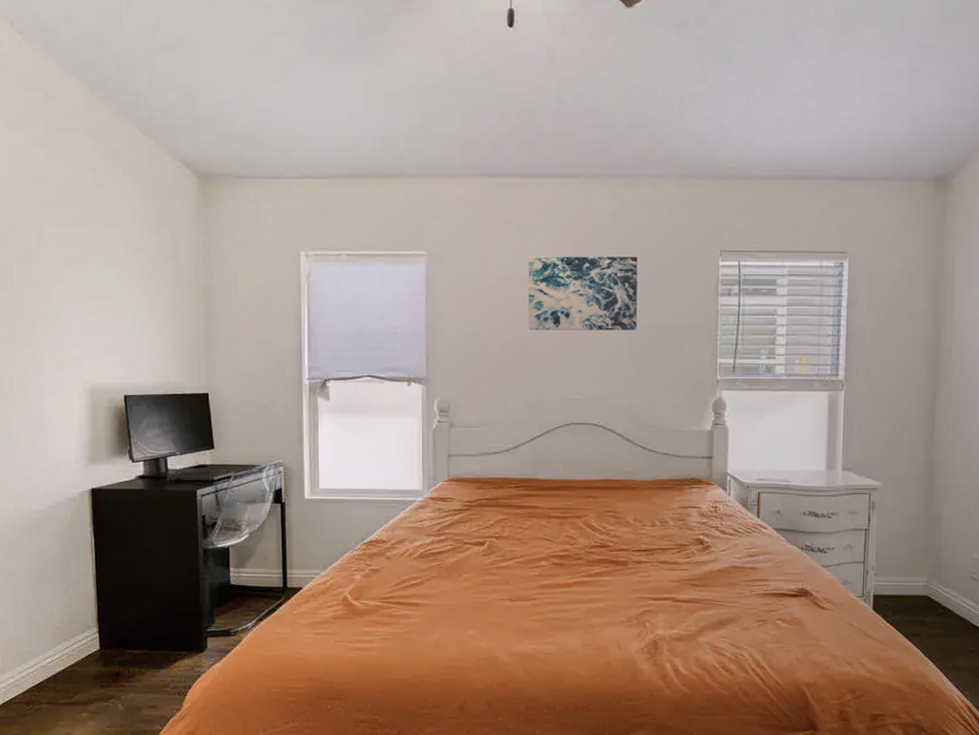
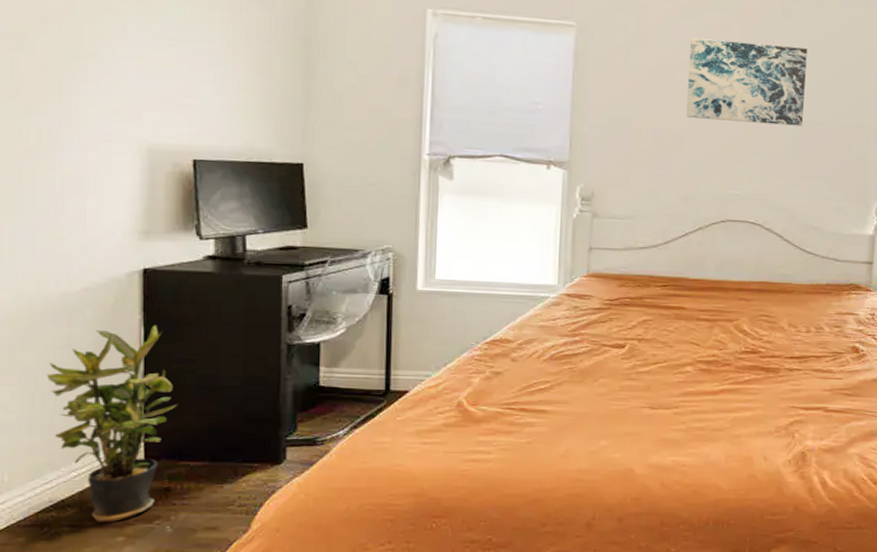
potted plant: none [25,535,122,701] -> present [46,324,177,523]

